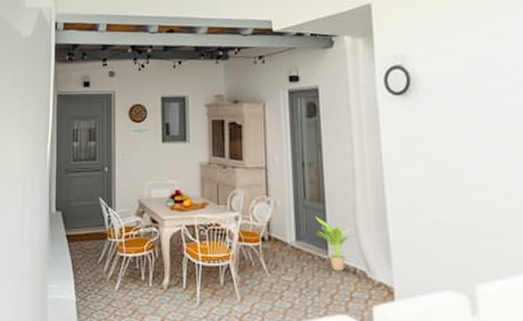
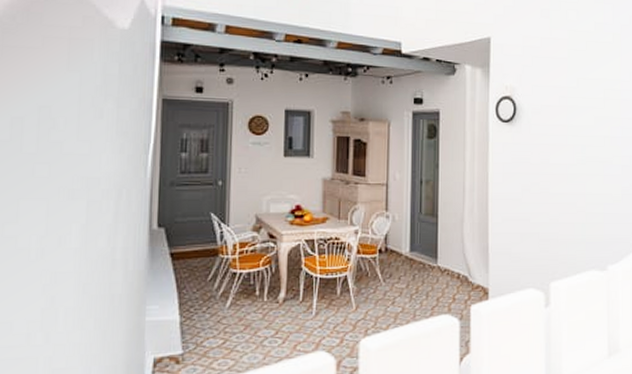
potted plant: present [315,216,357,271] -> none [428,229,462,277]

